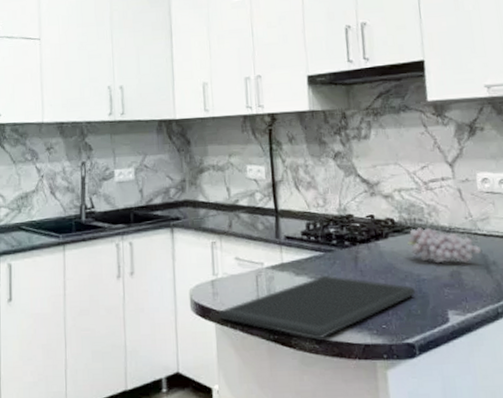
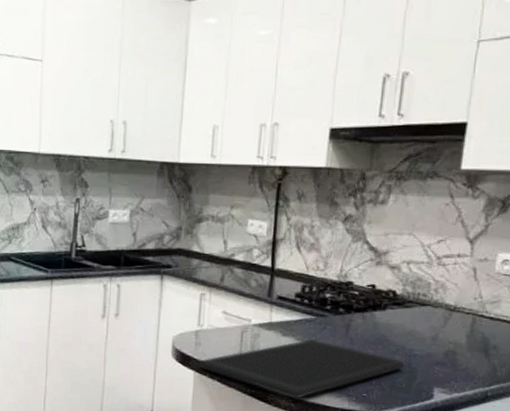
fruit: present [406,227,481,264] -> none [405,302,484,343]

